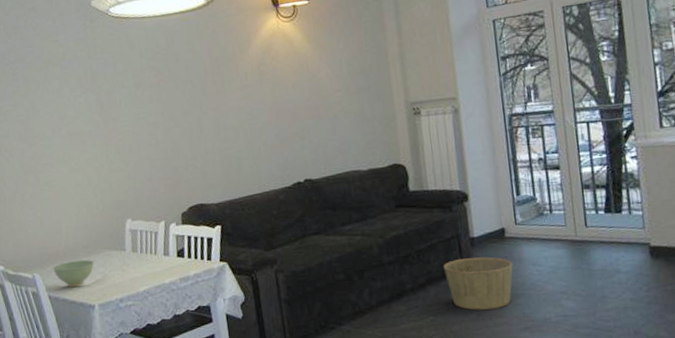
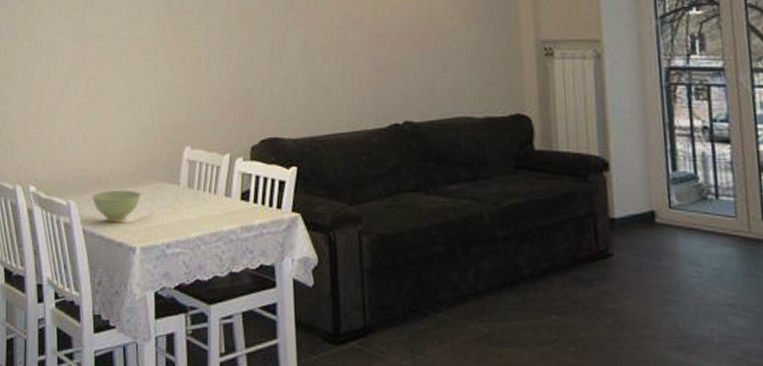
basket: present [444,257,513,310] -> none [573,244,664,316]

